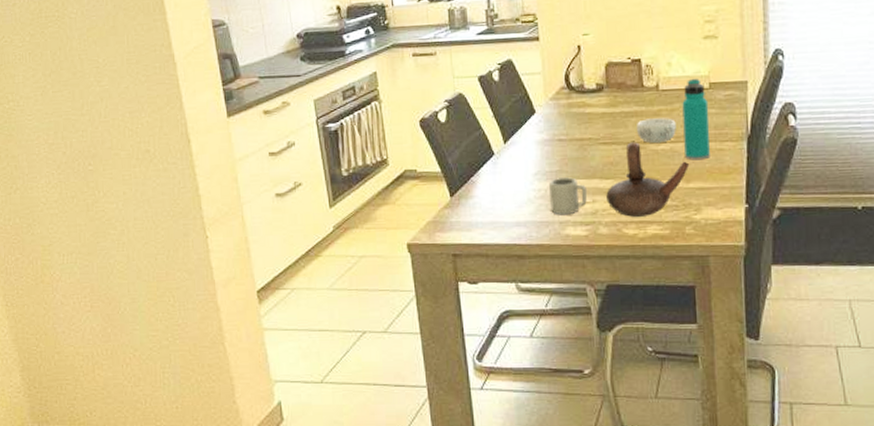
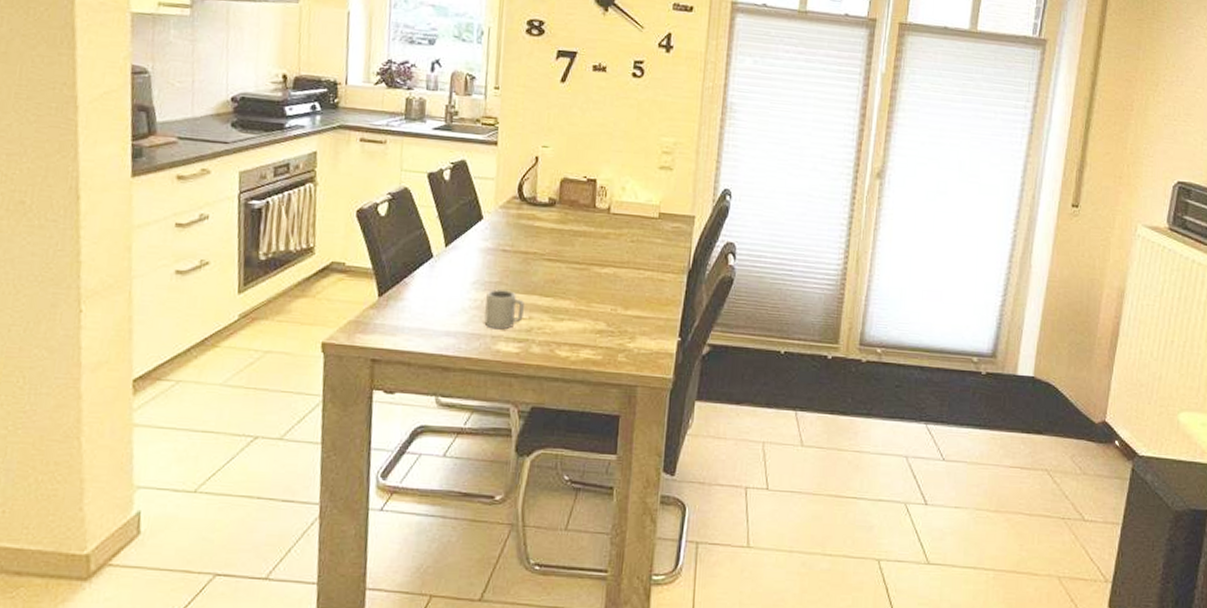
teapot: present [606,142,690,217] -> none [543,262,630,339]
decorative bowl: present [637,118,676,143] -> none [583,240,622,266]
water bottle: present [682,78,710,161] -> none [627,206,656,289]

